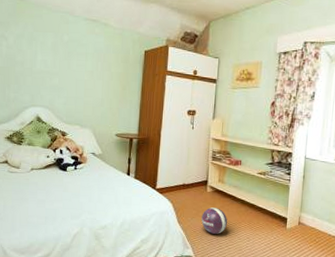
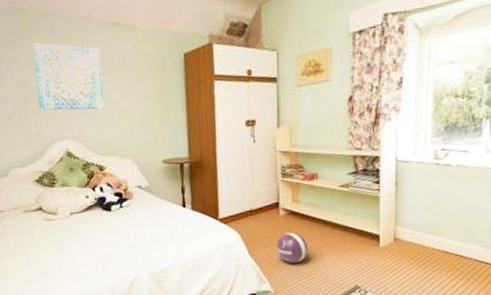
wall art: none [20,26,77,87] -> present [32,42,105,111]

